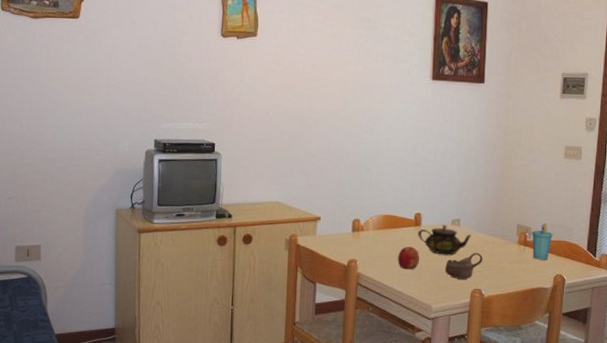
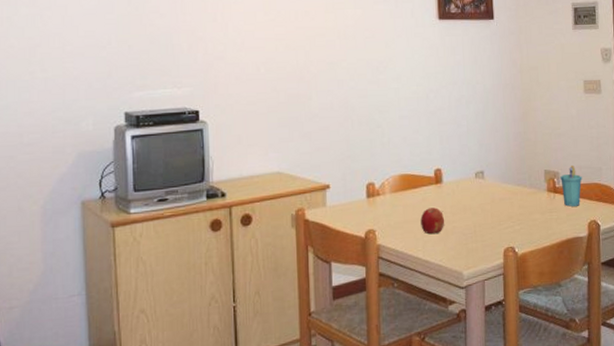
teapot: present [418,225,471,255] -> none [440,179,498,213]
cup: present [445,252,483,279] -> none [473,206,512,239]

